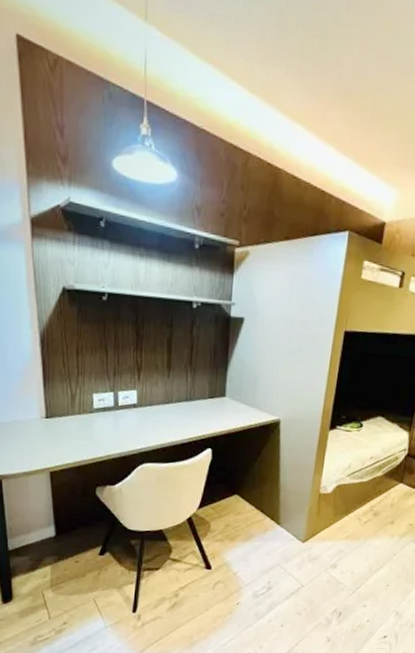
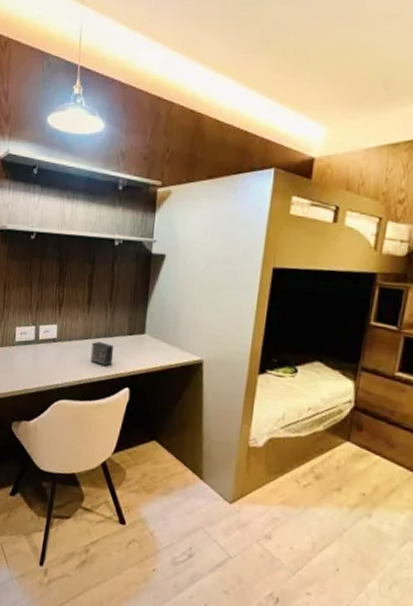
small box: none [172,405,196,430] -> present [90,341,114,367]

